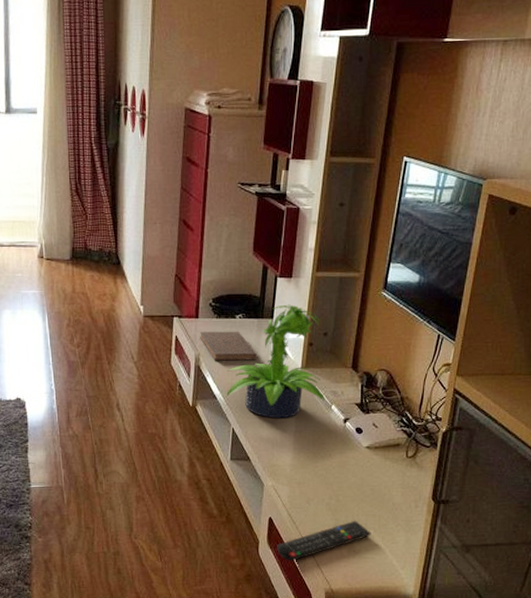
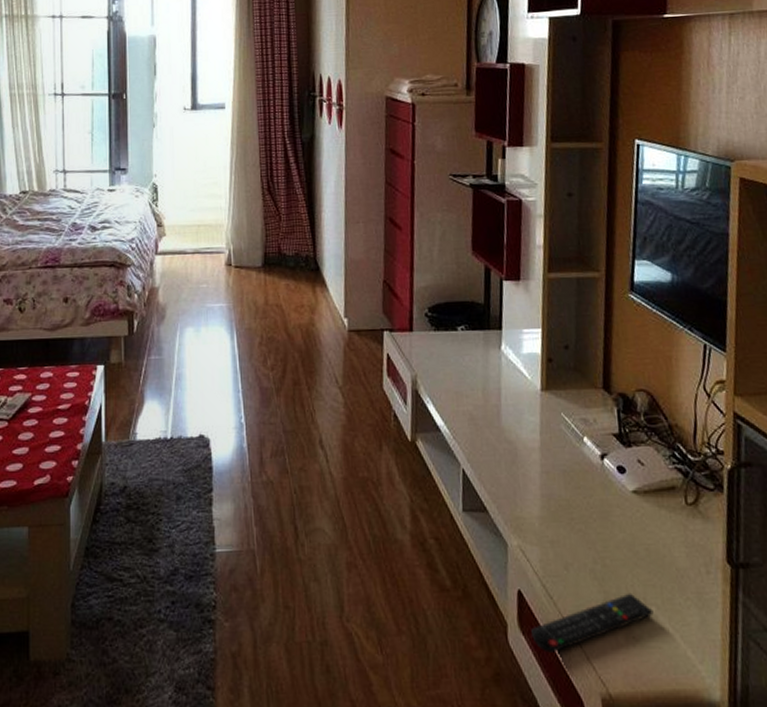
book: present [200,331,258,361] -> none [415,346,487,384]
potted plant: present [226,304,324,419] -> none [451,312,574,456]

